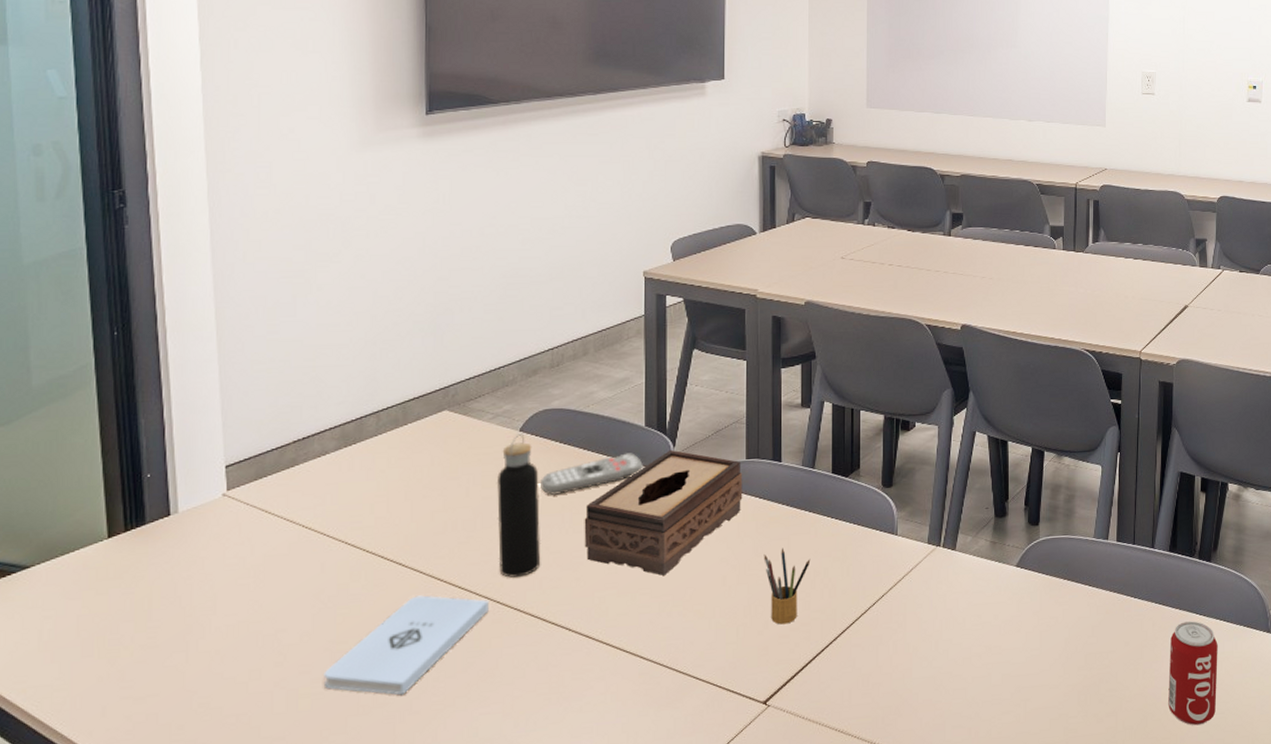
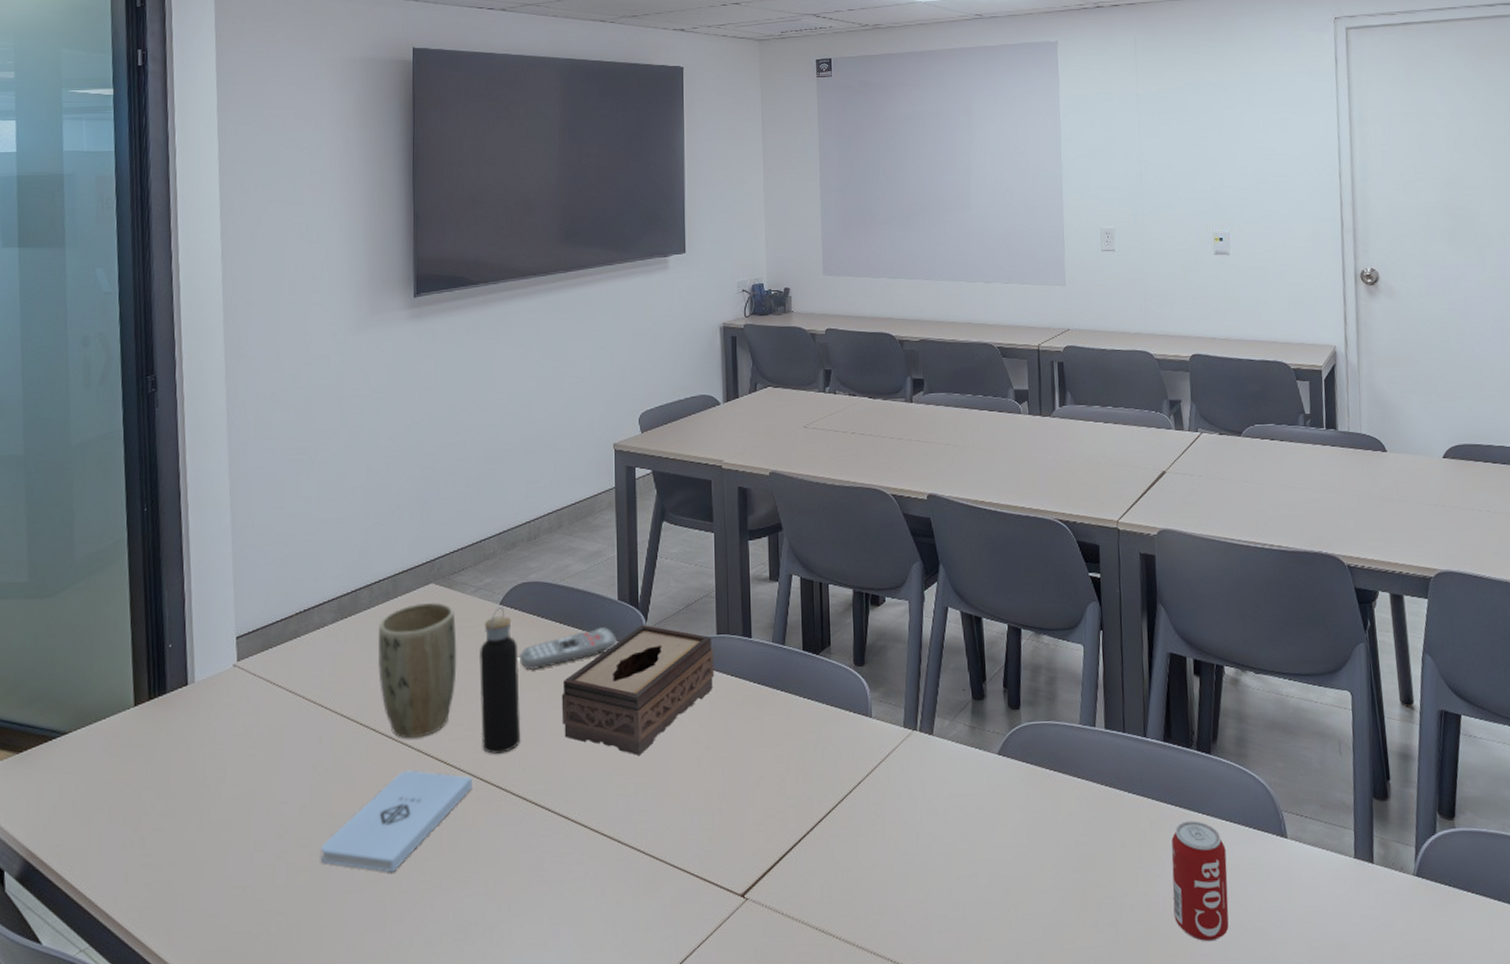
plant pot: none [387,429,473,565] -> present [378,602,457,739]
pencil box: present [764,548,811,625] -> none [737,729,784,811]

